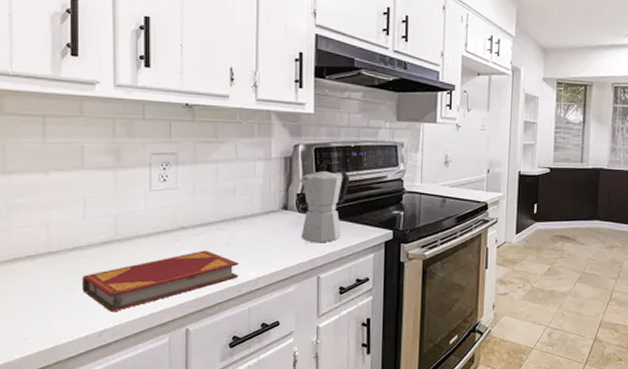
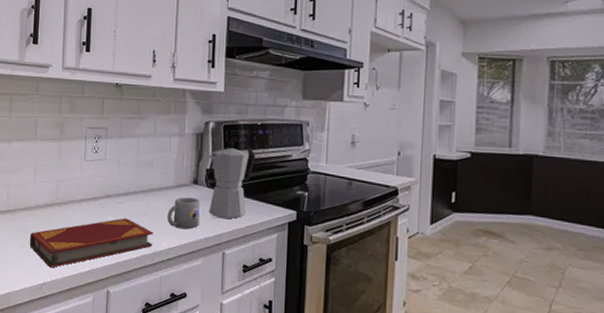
mug: none [254,224,291,257] -> present [167,197,200,229]

